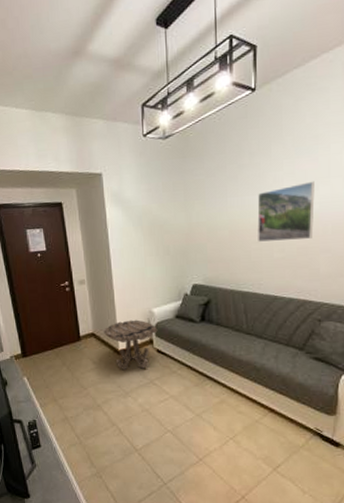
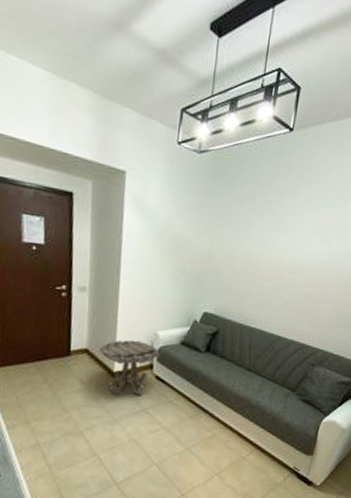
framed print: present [257,181,315,242] -> none [272,232,329,287]

